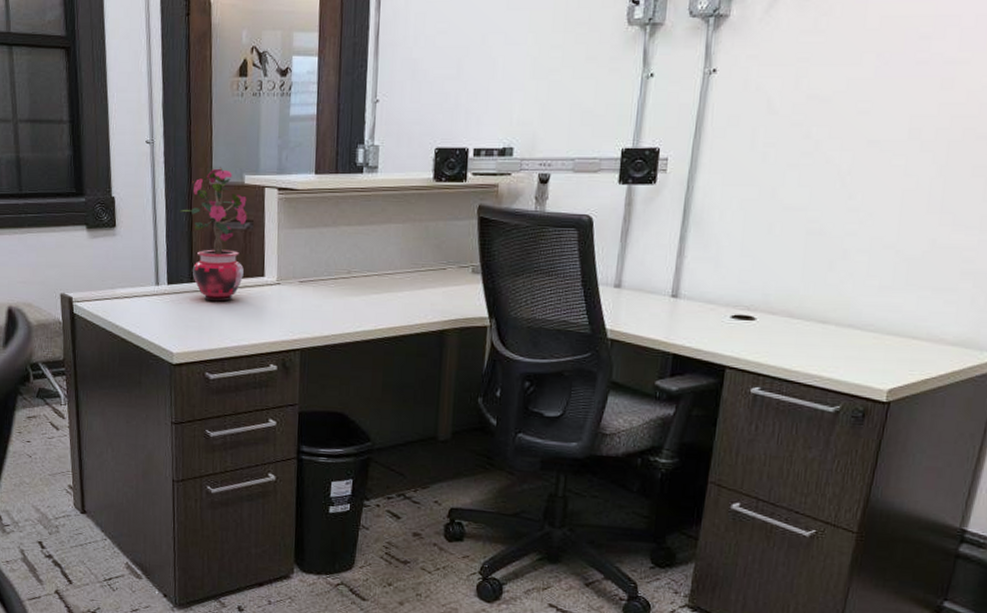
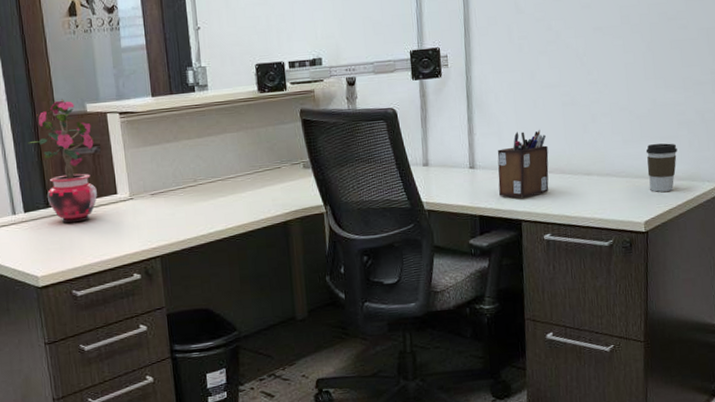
desk organizer: none [702,260,777,340] -> present [497,129,549,198]
coffee cup: none [904,295,953,357] -> present [646,143,677,192]

